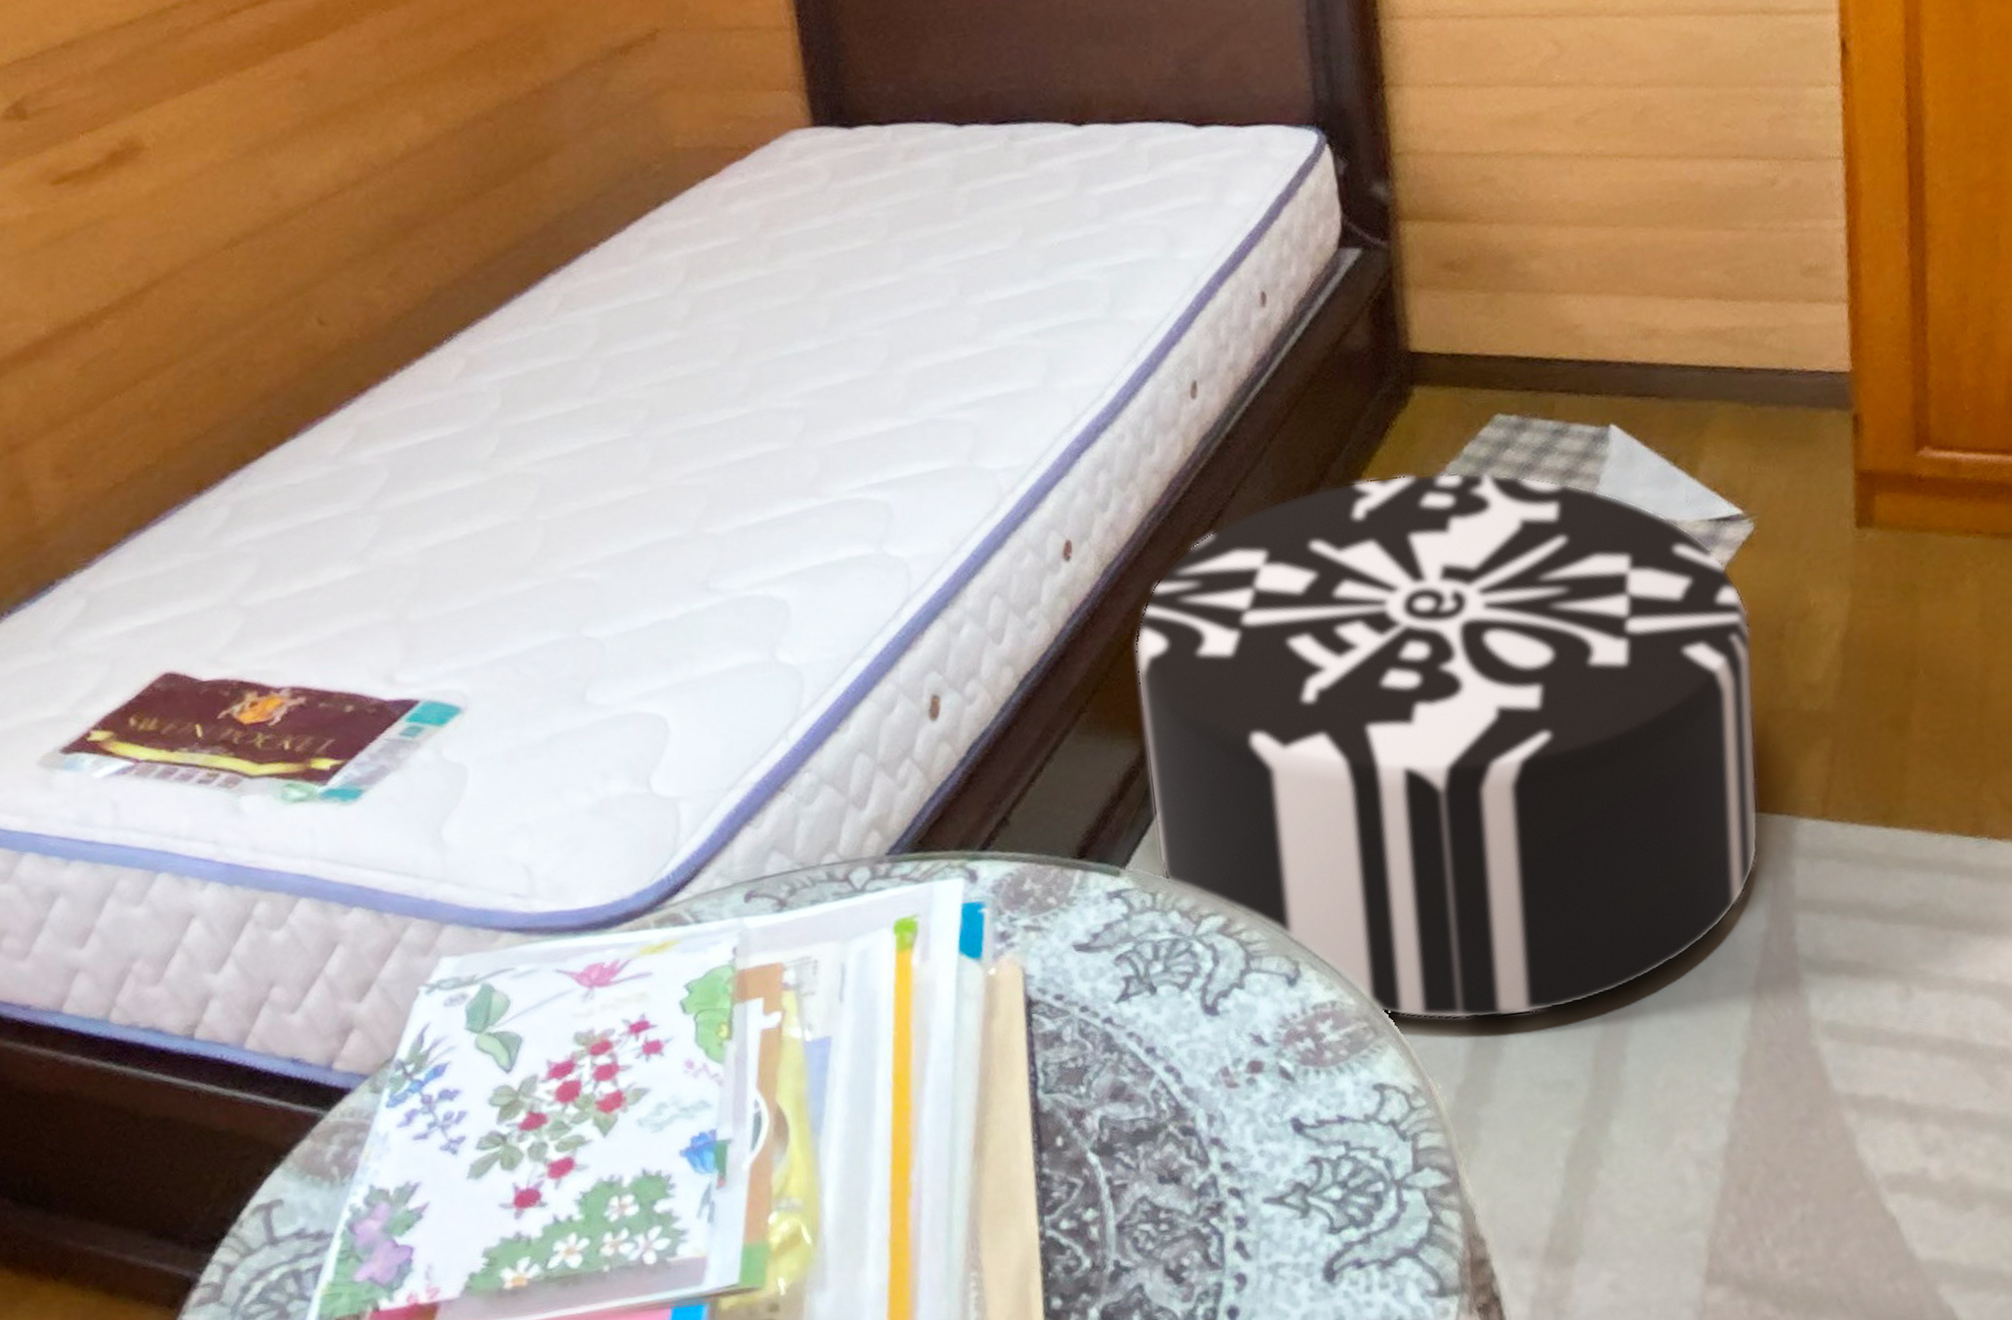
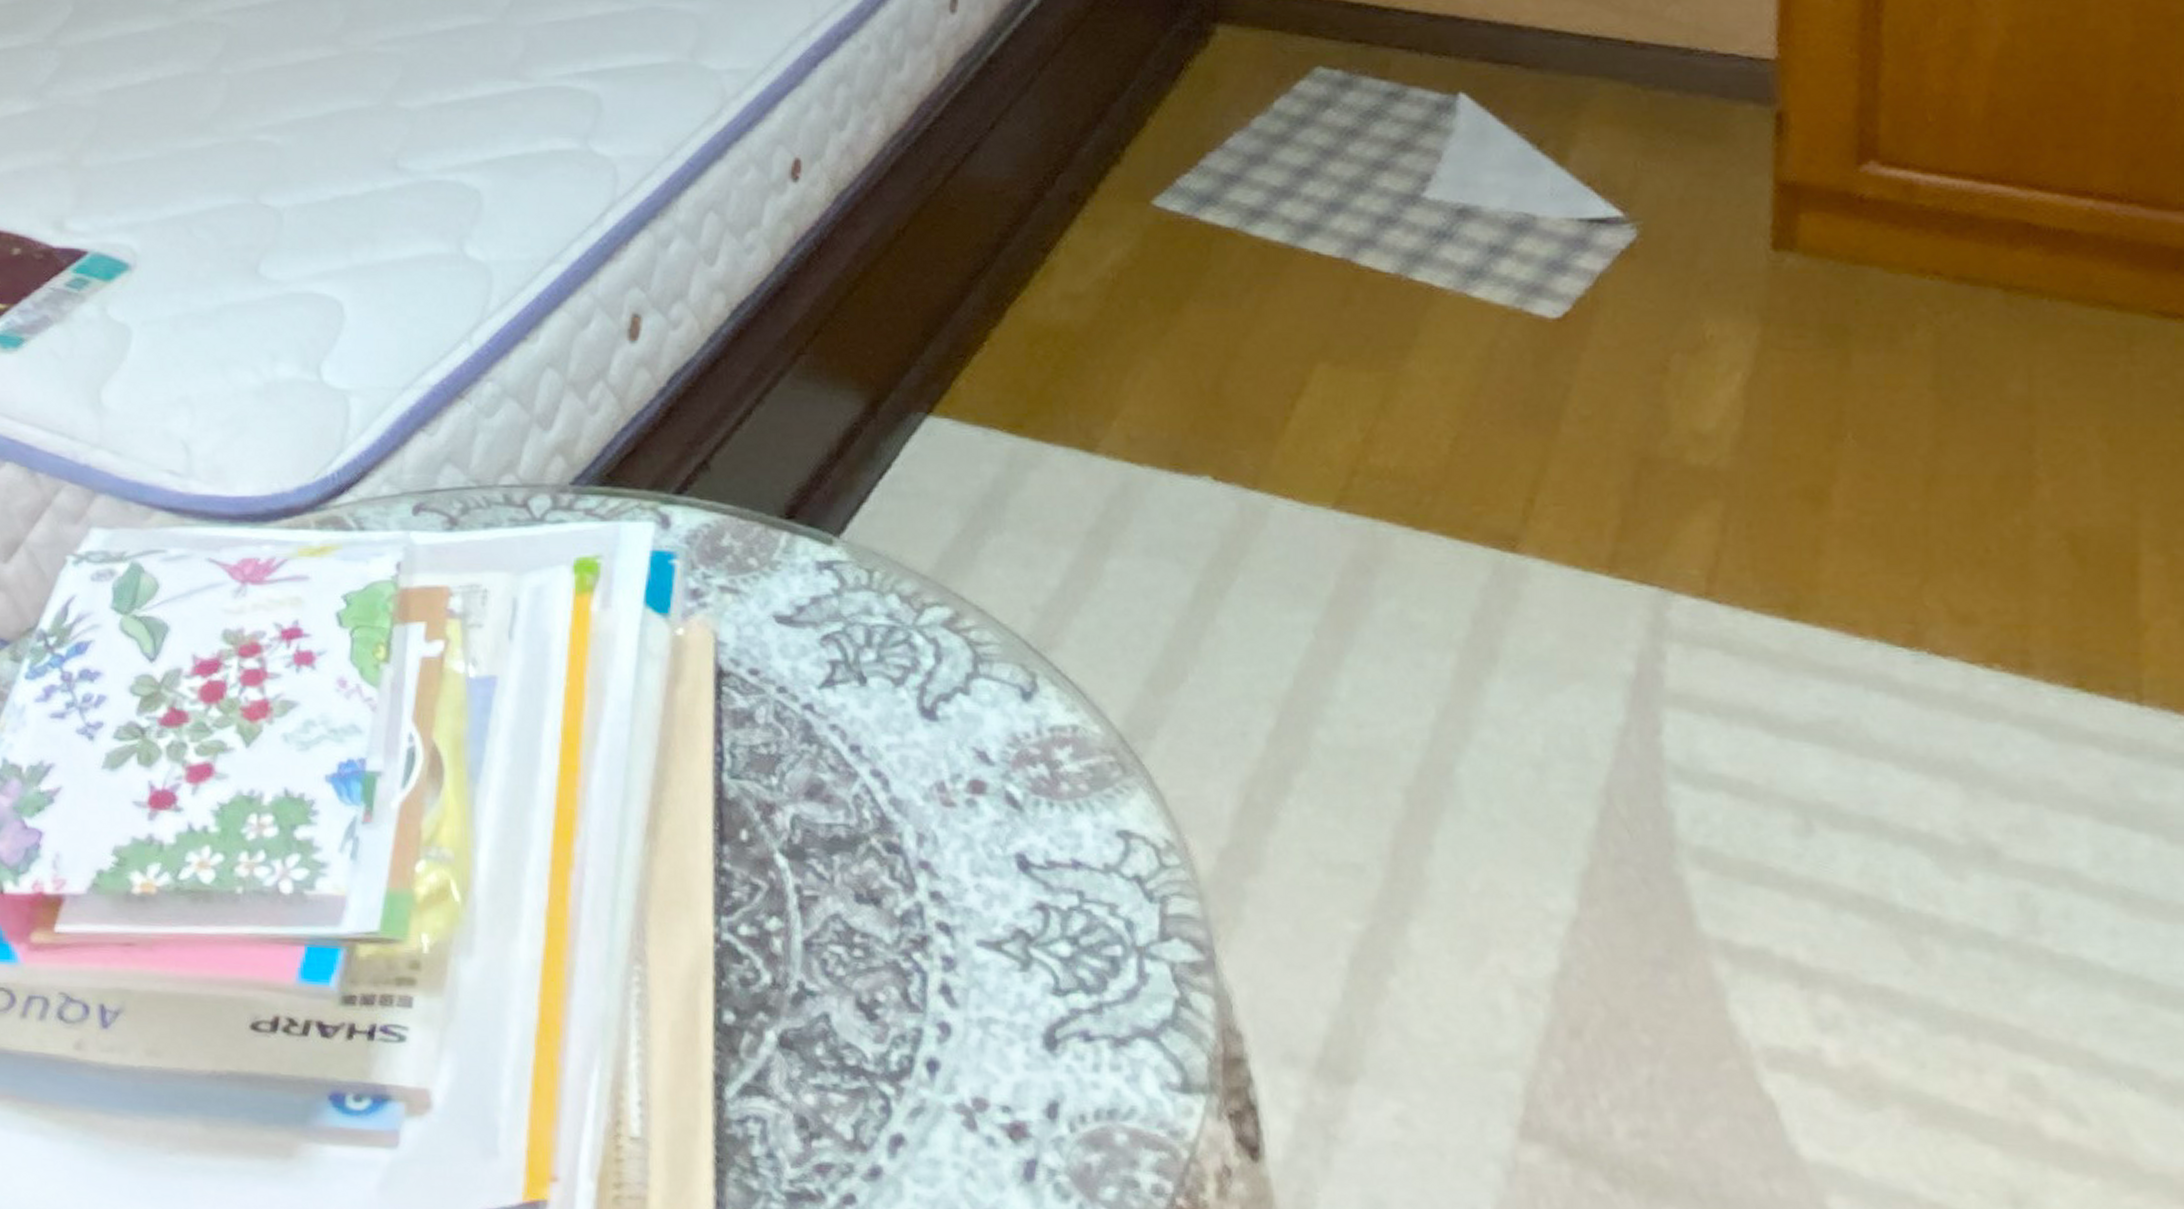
pouf: present [1135,473,1760,1020] -> none [867,126,1627,778]

